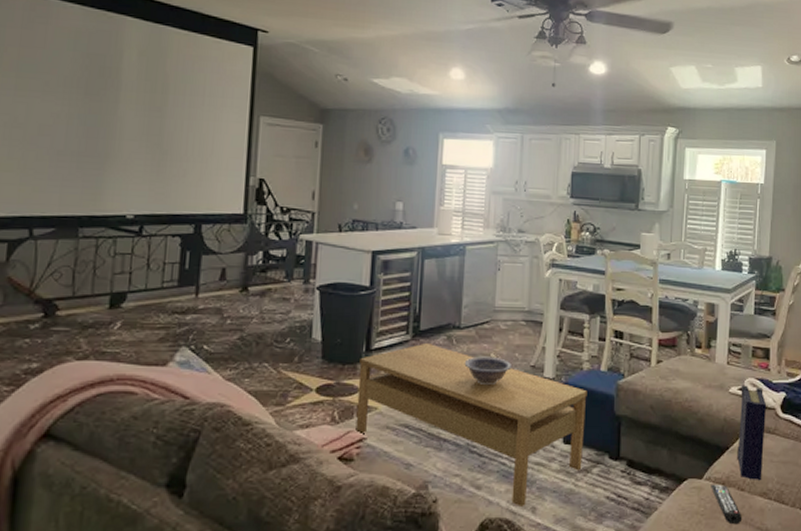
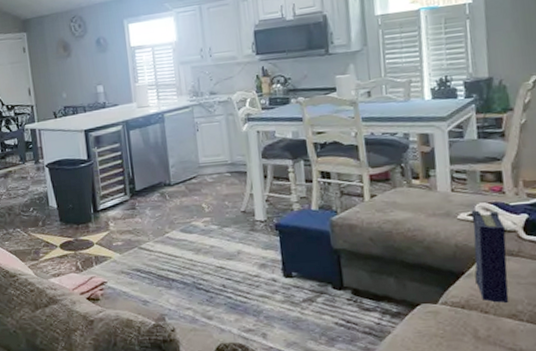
coffee table: present [355,342,587,506] -> none [90,200,306,333]
decorative bowl: present [464,356,512,386] -> none [179,206,223,232]
remote control: present [711,484,743,525] -> none [448,308,490,346]

